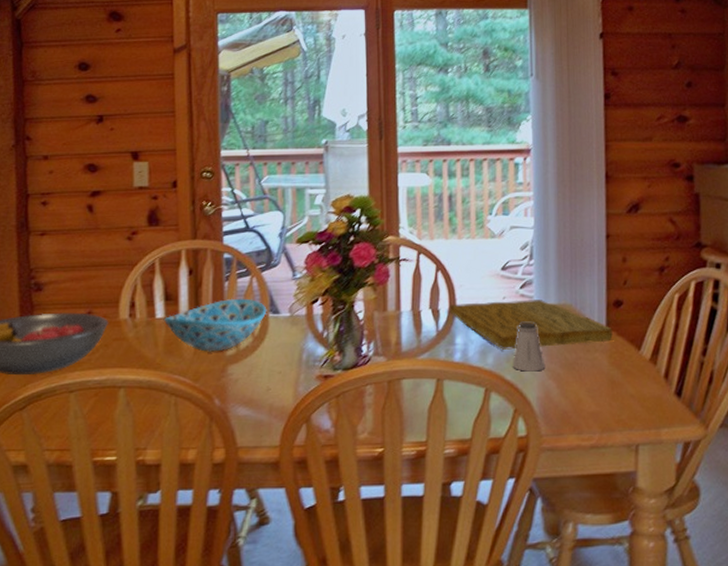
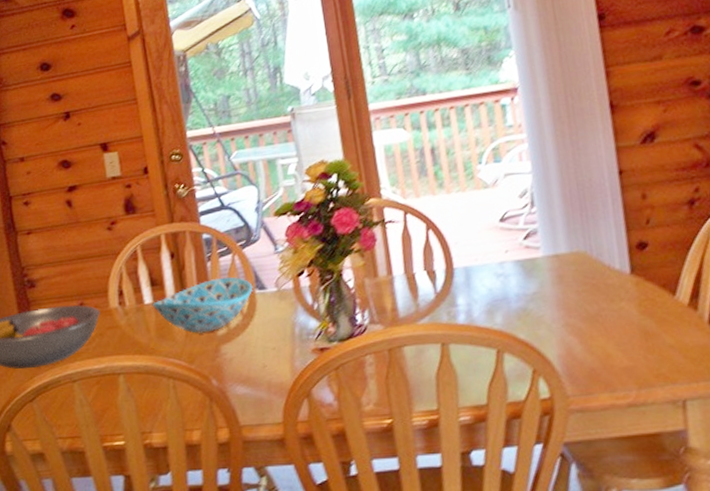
cutting board: present [450,298,613,350] -> none [446,249,640,307]
saltshaker: present [513,323,545,372] -> none [524,275,563,329]

